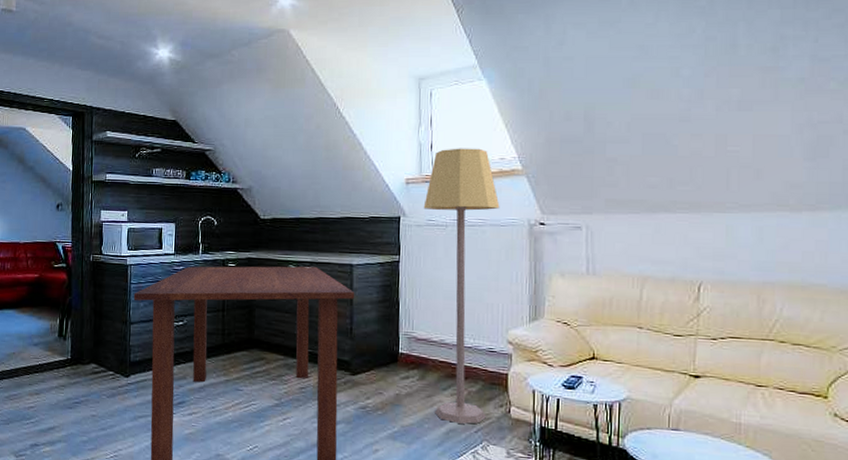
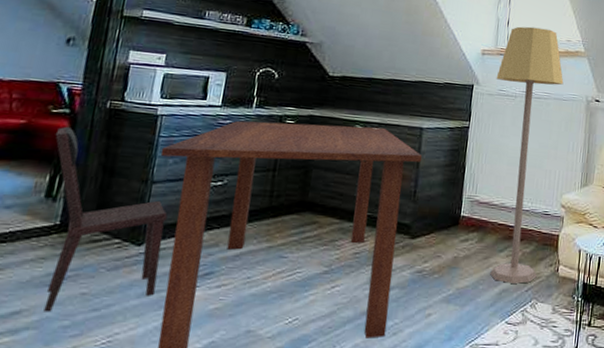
dining chair: none [58,278,145,430] -> present [43,126,168,312]

